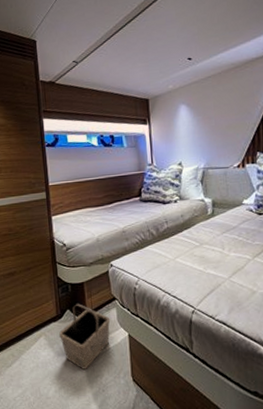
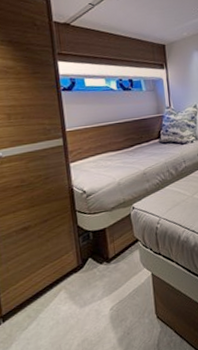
basket: present [59,304,111,369] -> none [81,250,134,317]

